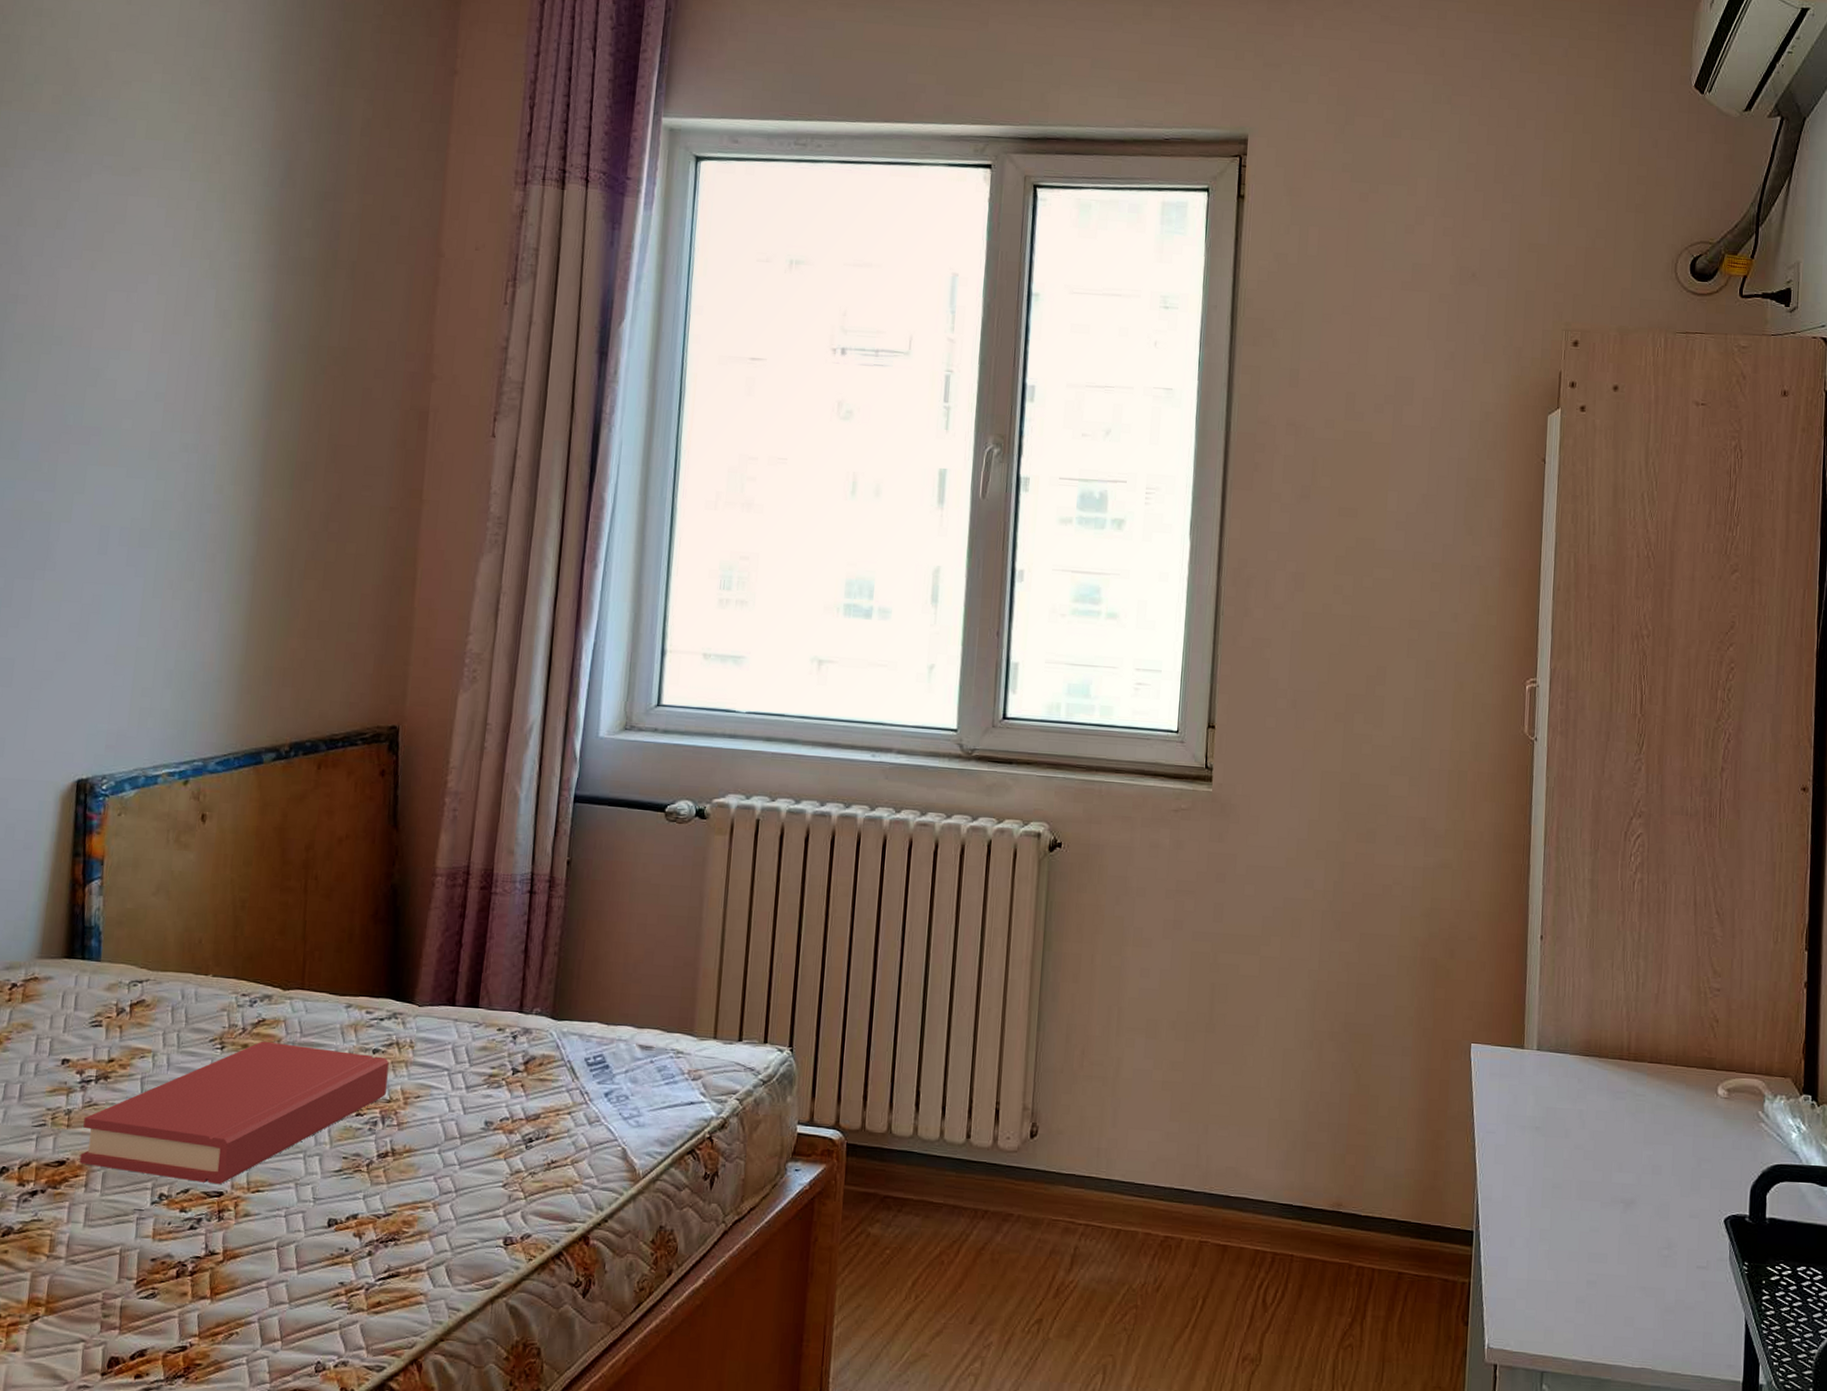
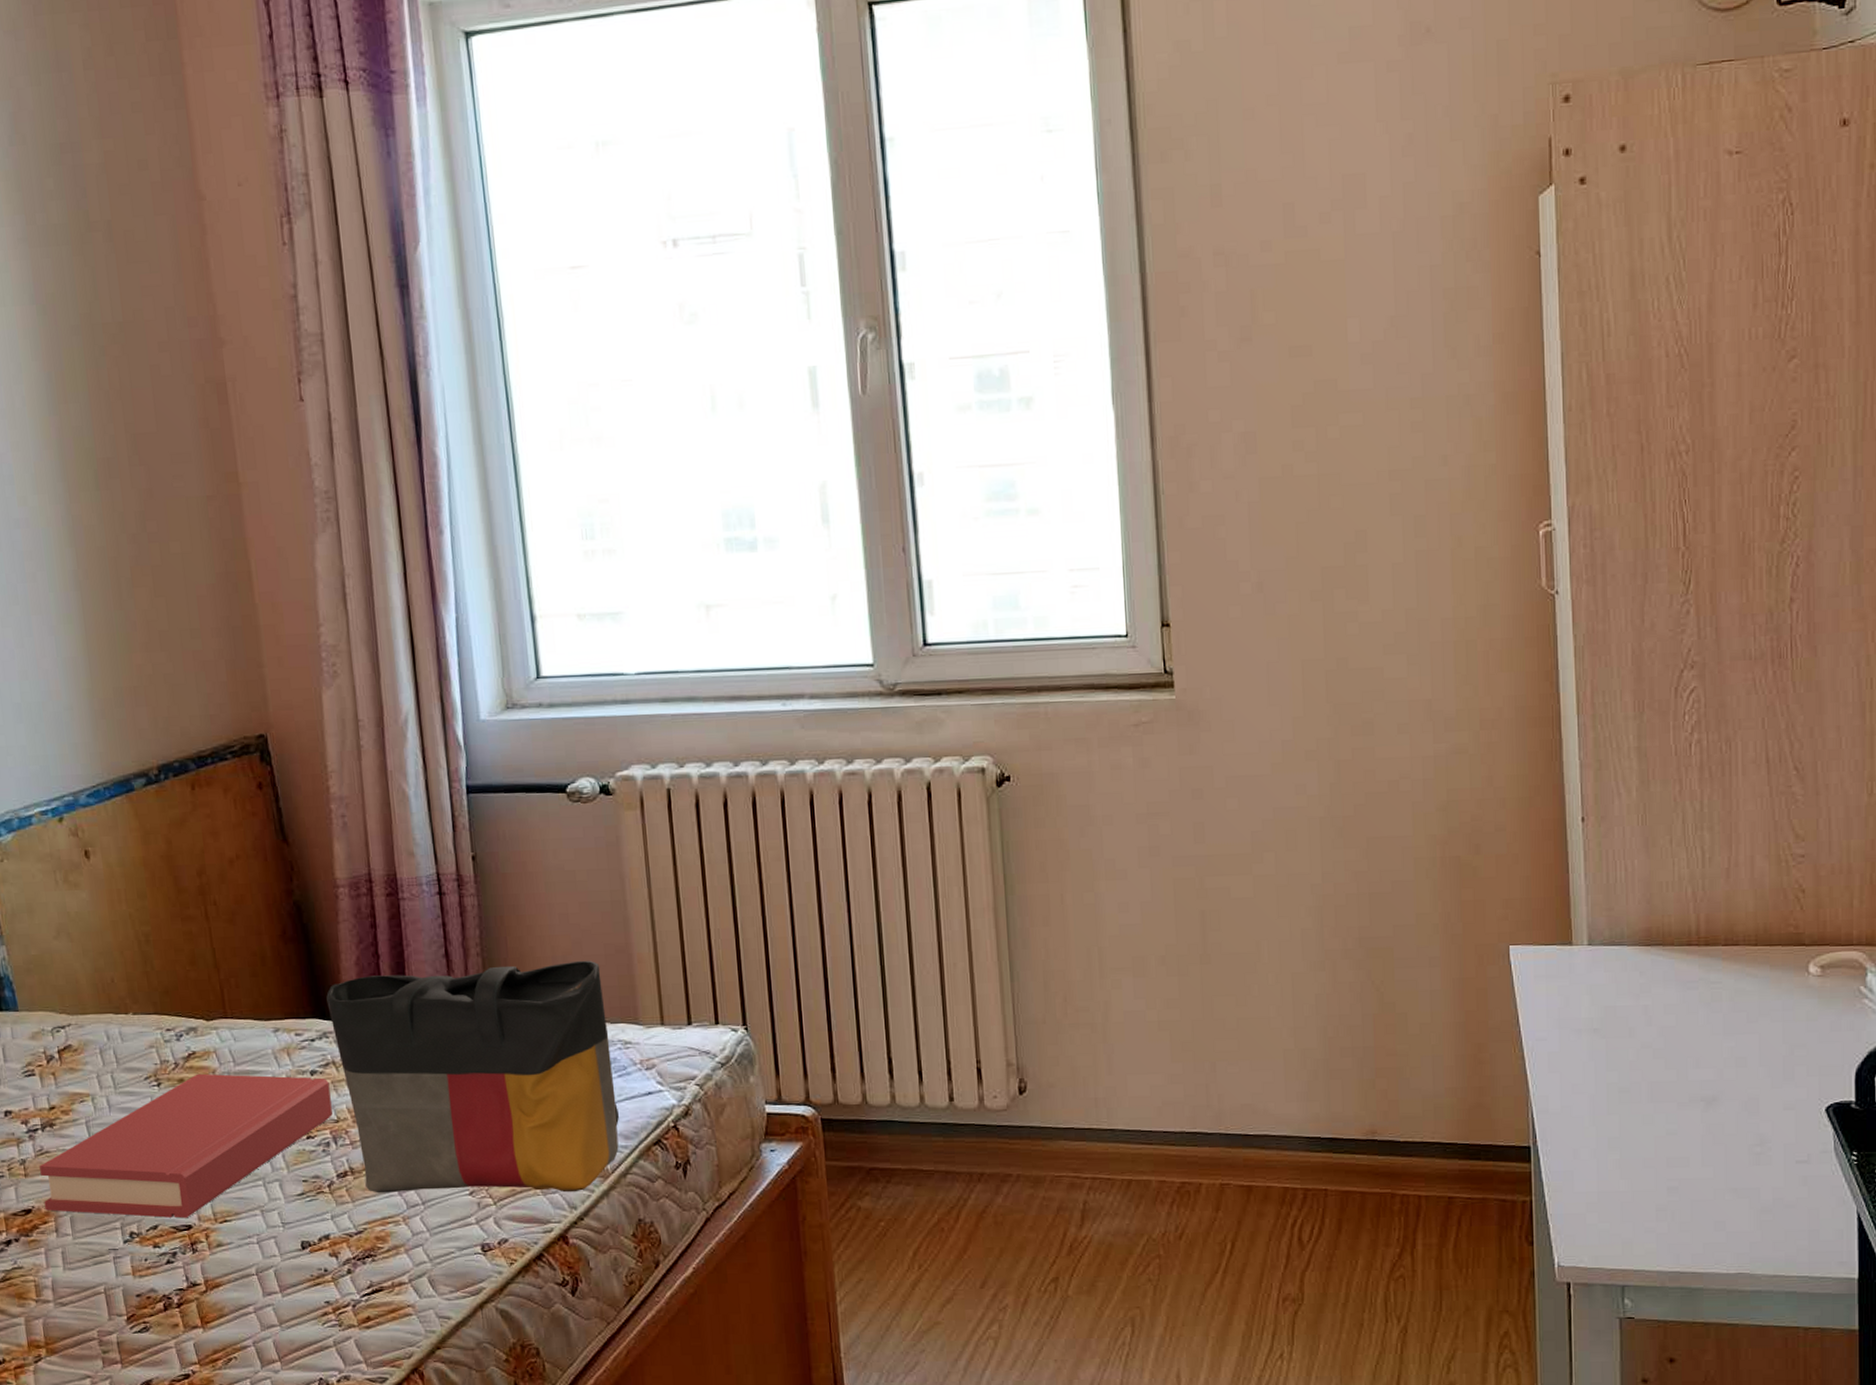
tote bag: none [403,963,667,1194] -> present [326,960,619,1193]

